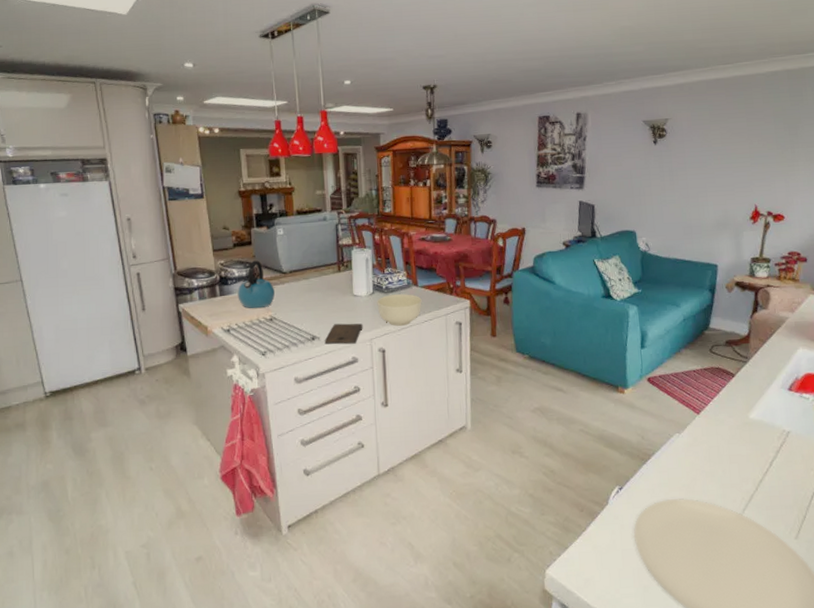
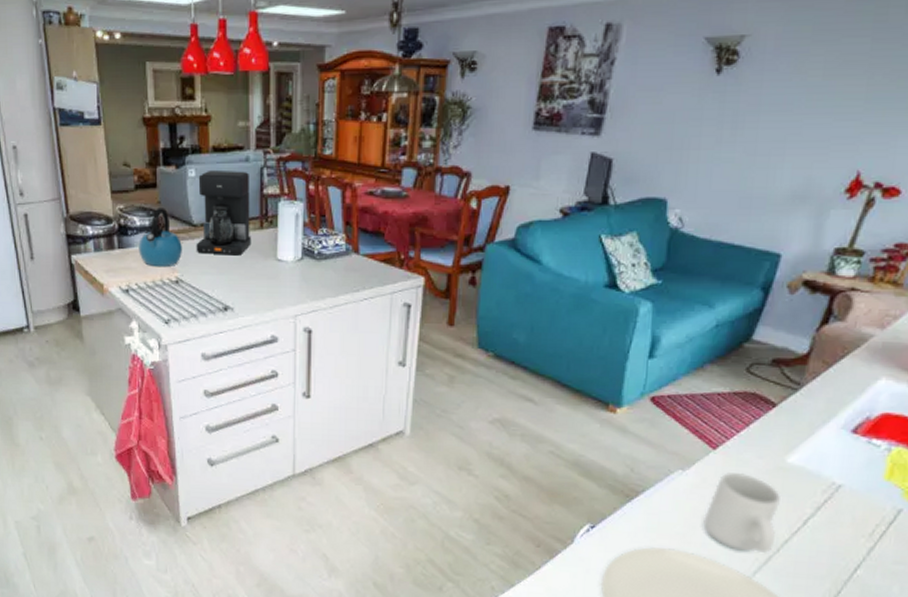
coffee maker: none [286,228,332,295] -> present [196,169,252,256]
cutting board: present [324,323,363,345] -> none [239,293,287,320]
bowl: present [377,294,422,327] -> none [306,262,363,304]
mug: none [700,430,753,494] -> present [703,472,780,554]

